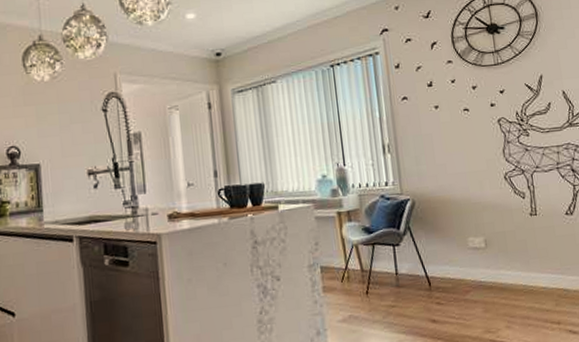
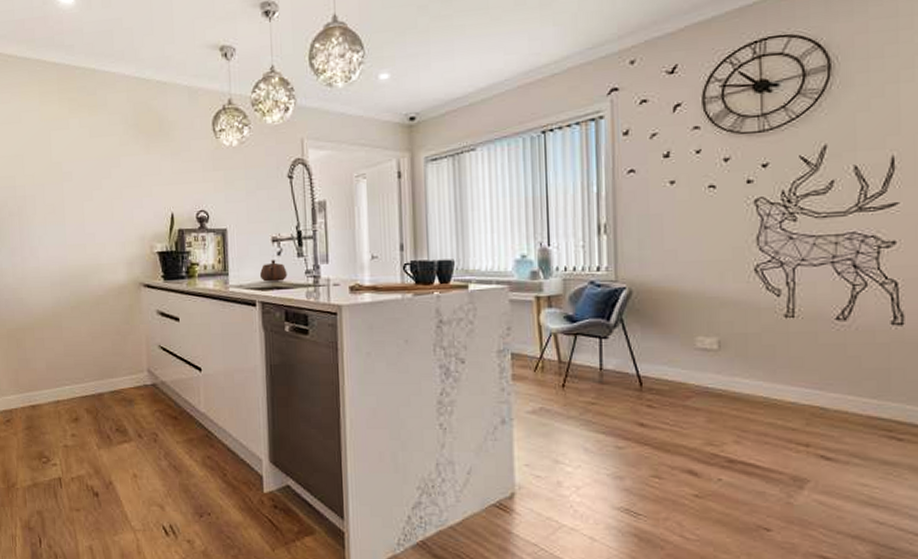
teapot: none [76,193,105,216] -> present [259,259,288,282]

